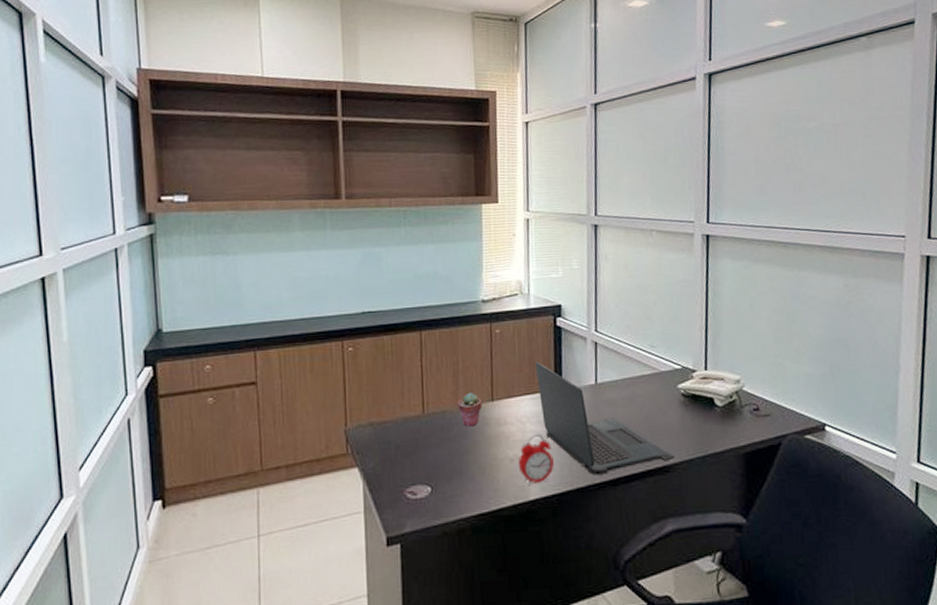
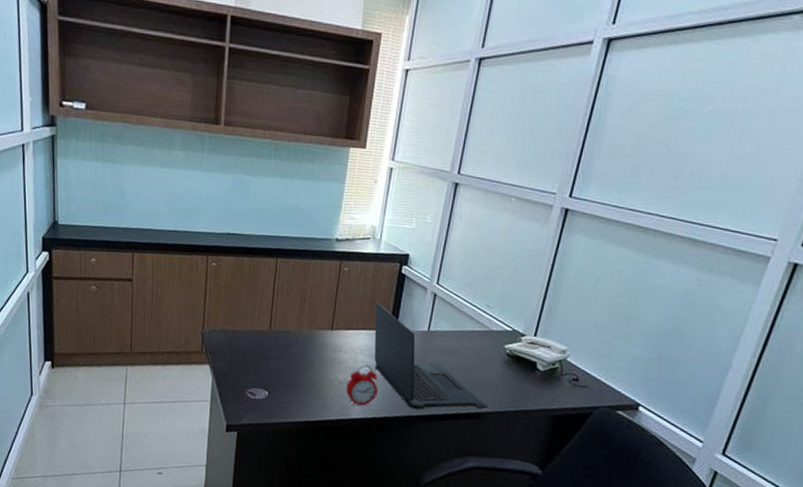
potted succulent: present [457,393,483,427] -> none [300,319,323,349]

